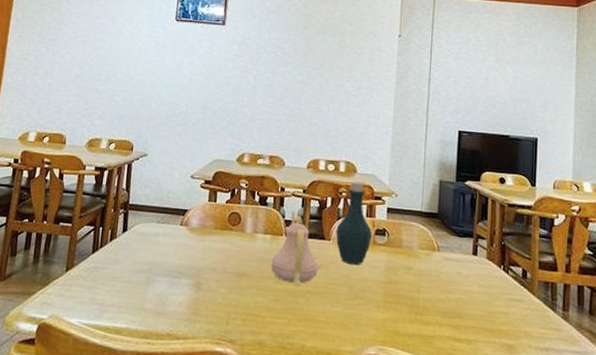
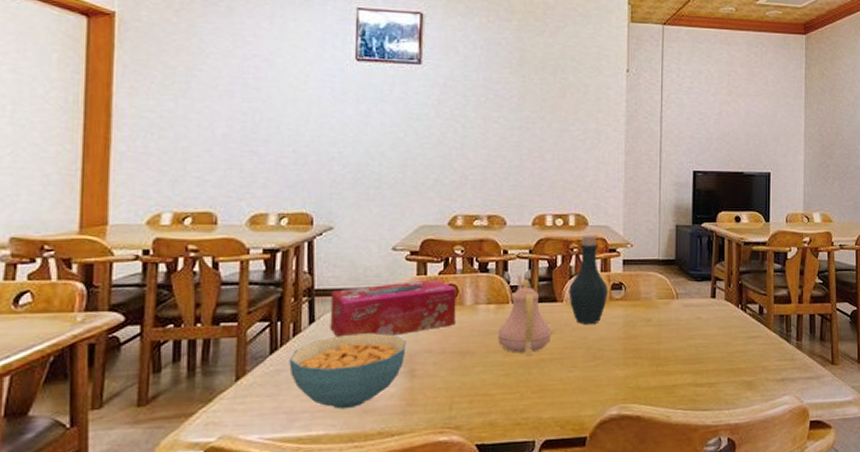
cereal bowl: none [105,244,196,309] -> present [289,333,407,409]
tissue box: none [138,206,239,251] -> present [330,279,456,338]

